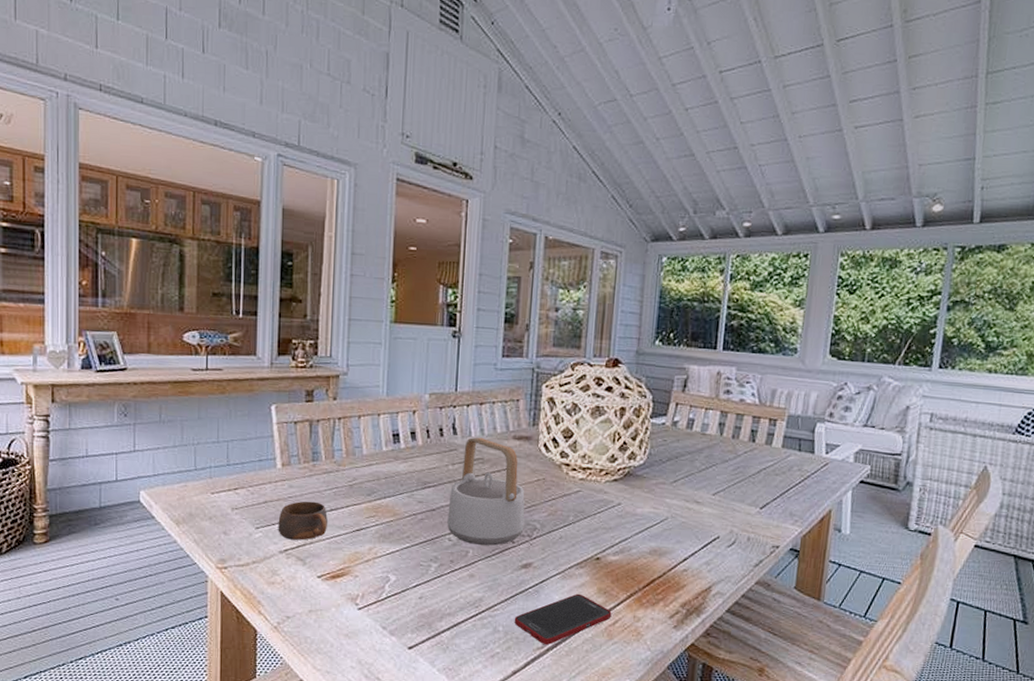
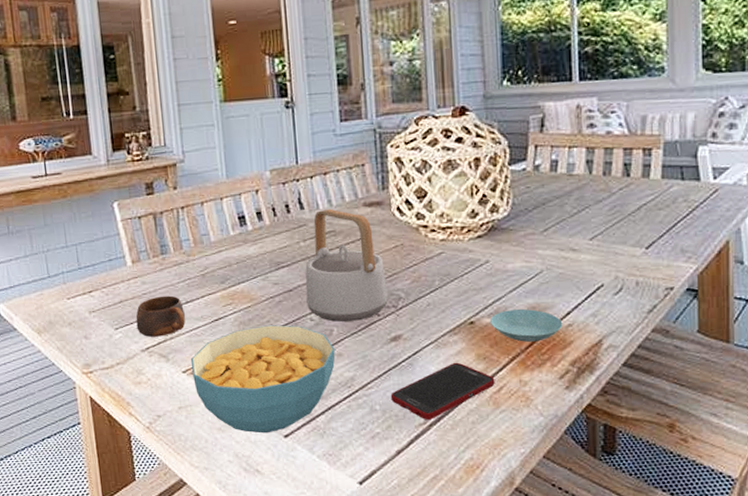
cereal bowl: none [327,540,468,644] -> present [190,325,335,434]
saucer: none [615,550,679,582] -> present [490,309,563,342]

